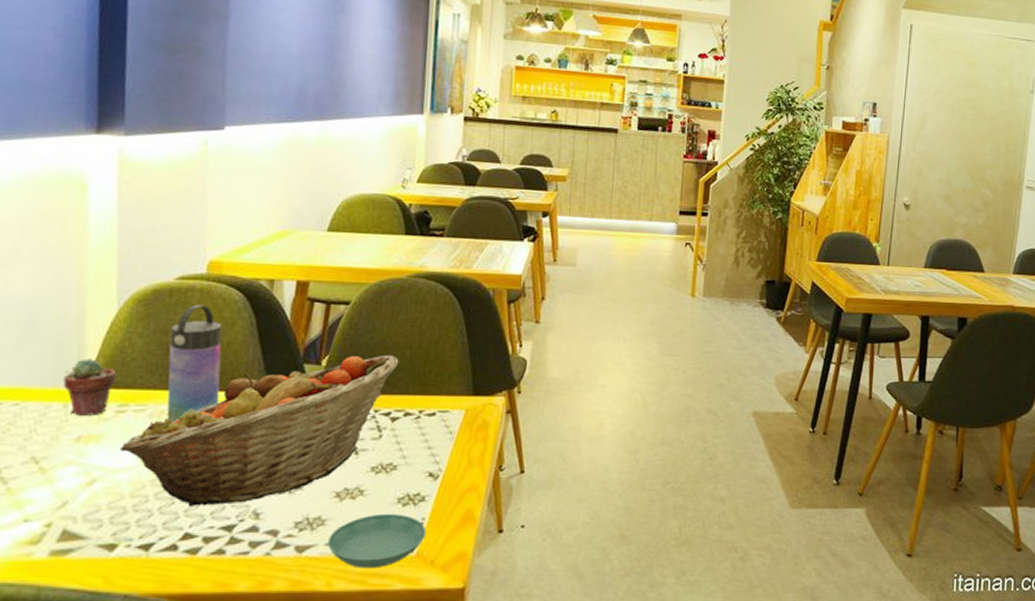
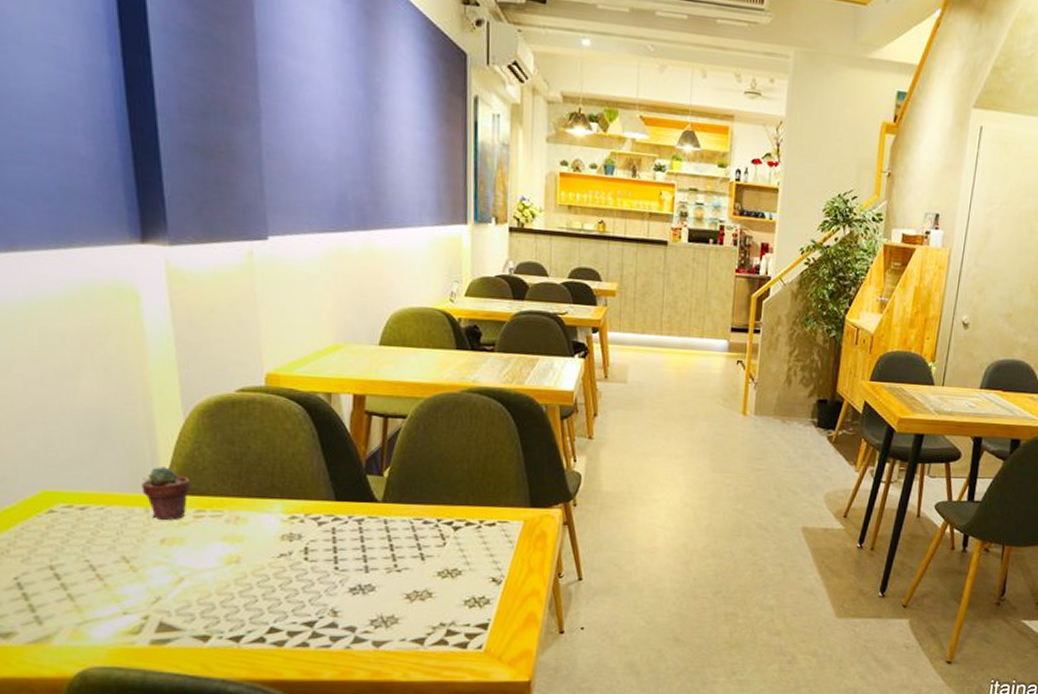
fruit basket: present [119,354,399,506] -> none [202,467,458,604]
water bottle: present [167,304,223,422] -> none [236,416,289,527]
saucer: present [328,513,426,569] -> none [402,614,492,662]

